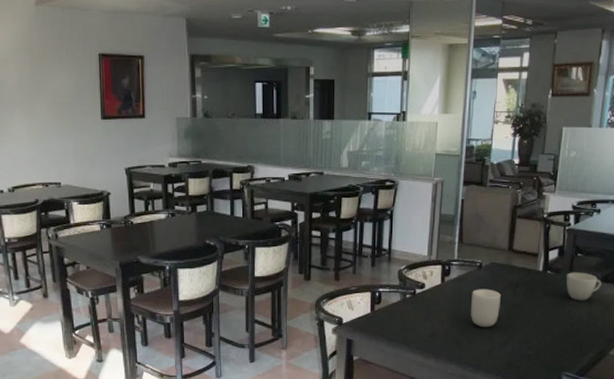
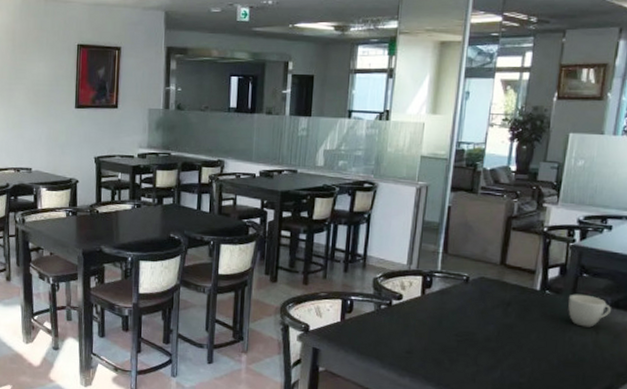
cup: present [470,289,501,328] -> none [453,305,490,349]

